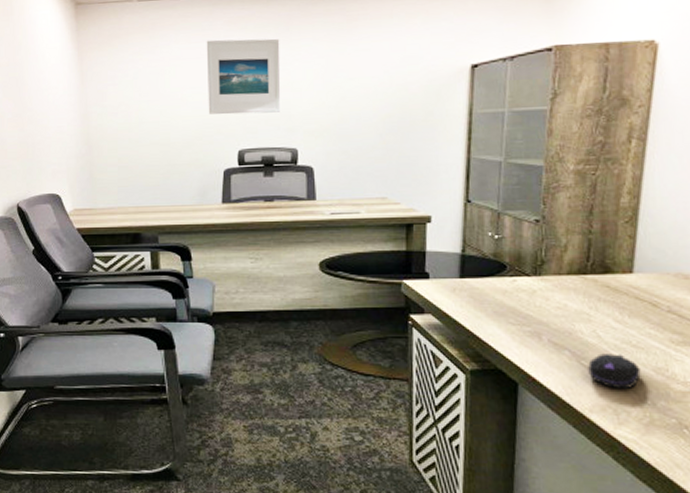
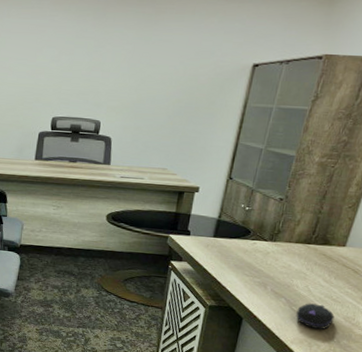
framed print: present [206,38,281,115] -> none [30,17,97,88]

